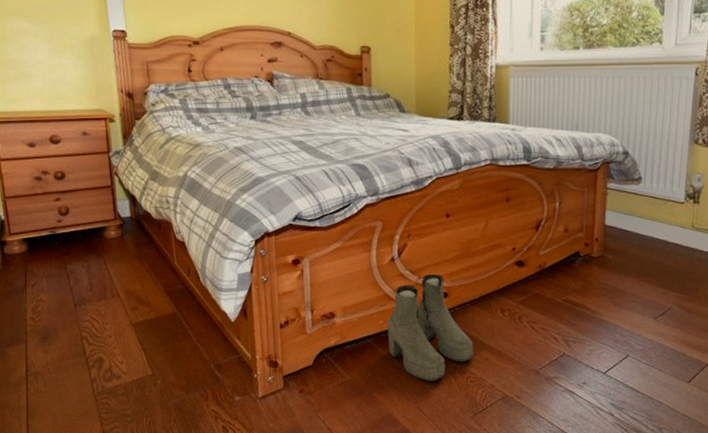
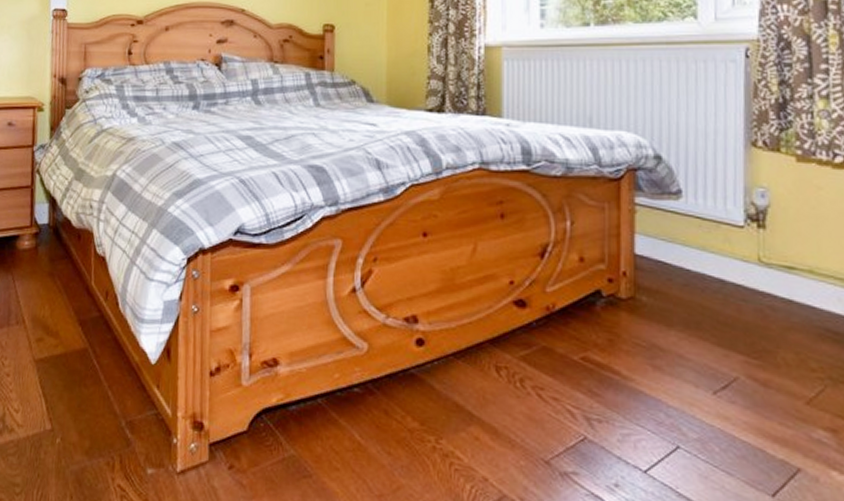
boots: present [387,273,474,381] -> none [344,311,459,467]

